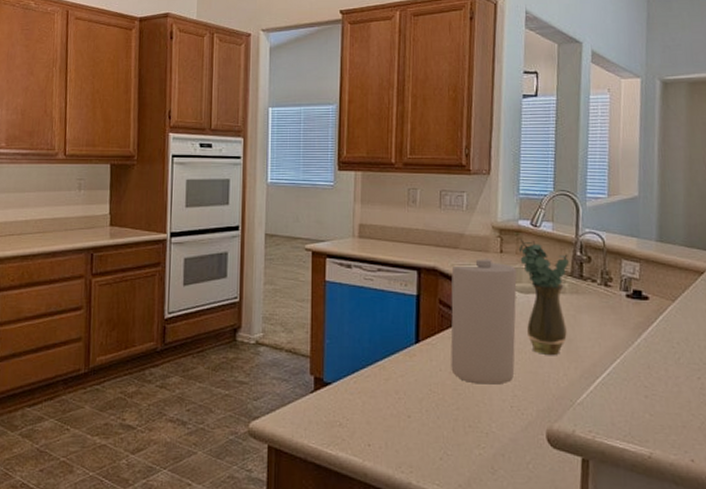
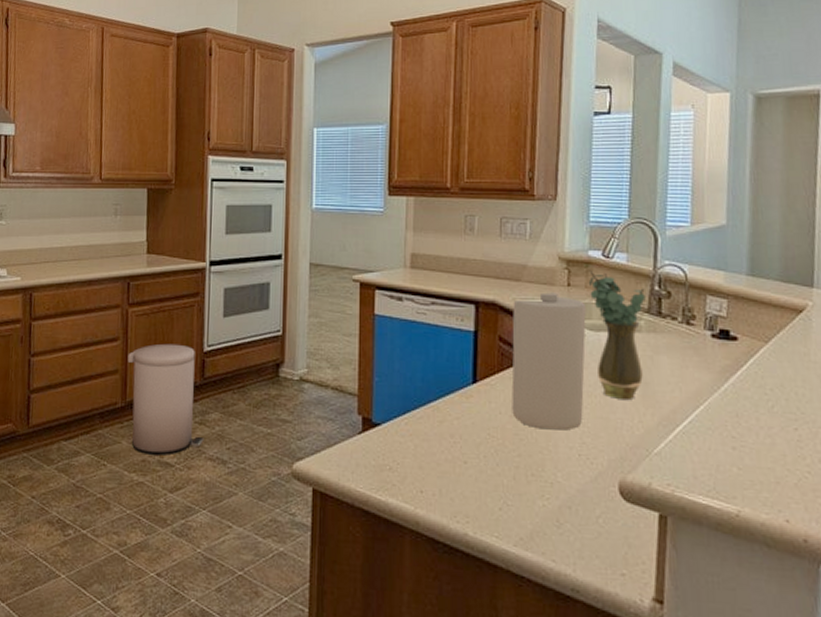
pedal bin: none [90,311,165,418] -> present [127,343,204,455]

